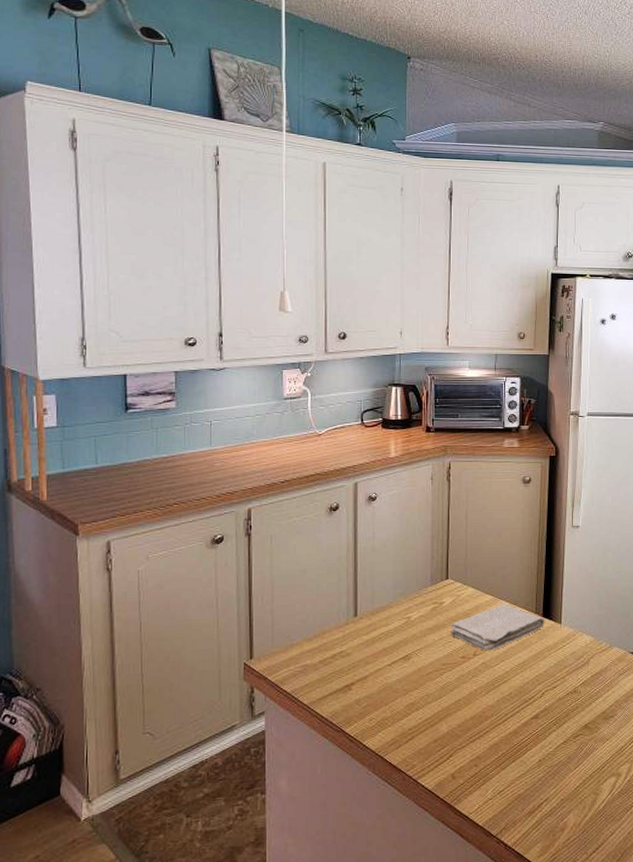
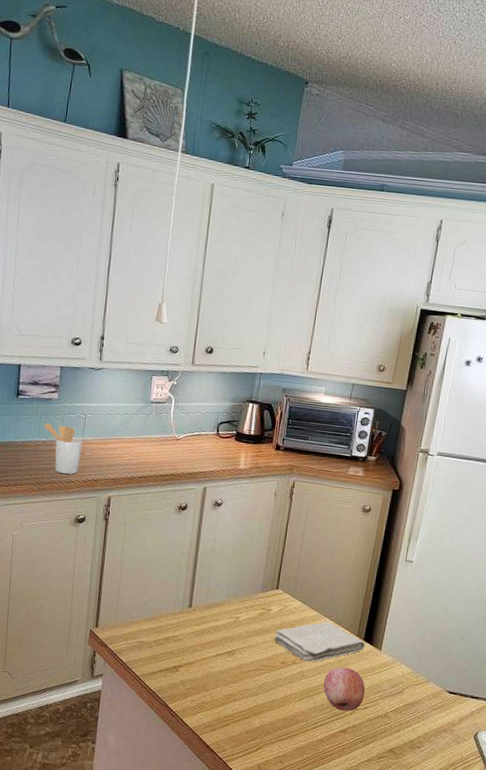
utensil holder: none [162,435,210,491] -> present [44,422,82,475]
fruit: none [508,649,552,696] -> present [323,667,366,712]

